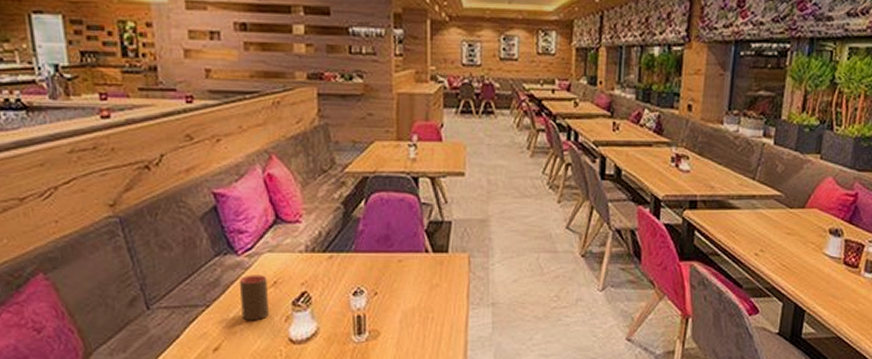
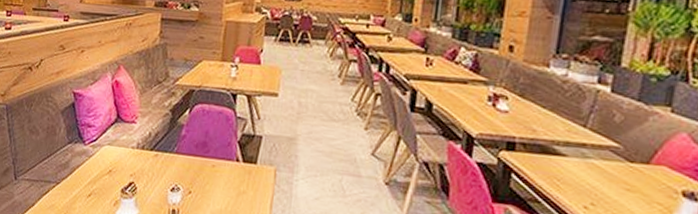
cup: present [239,275,270,321] -> none [81,162,105,201]

